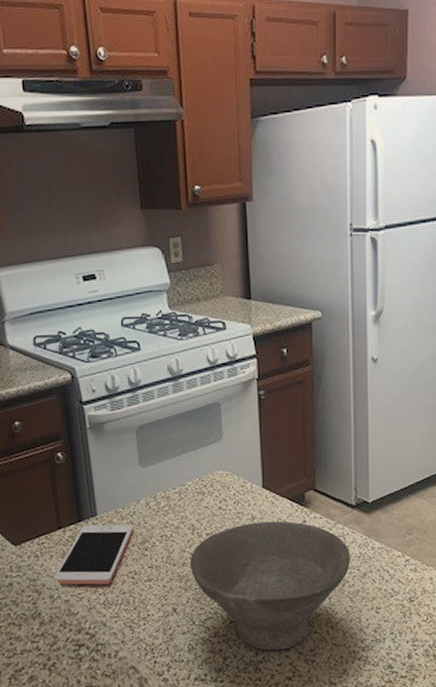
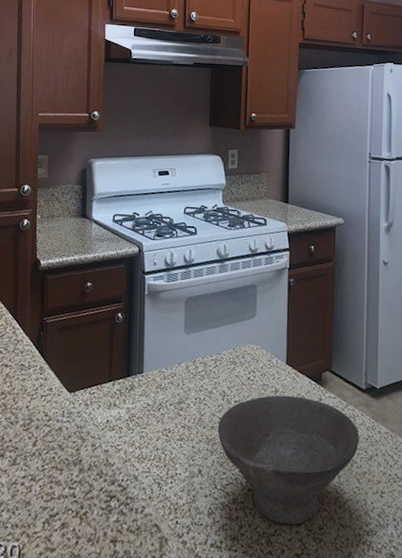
cell phone: present [53,524,134,585] -> none [98,380,174,439]

